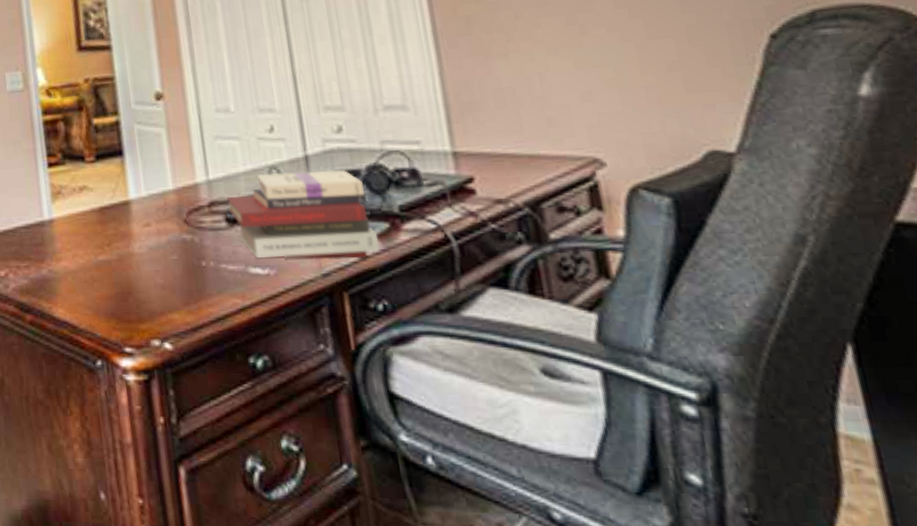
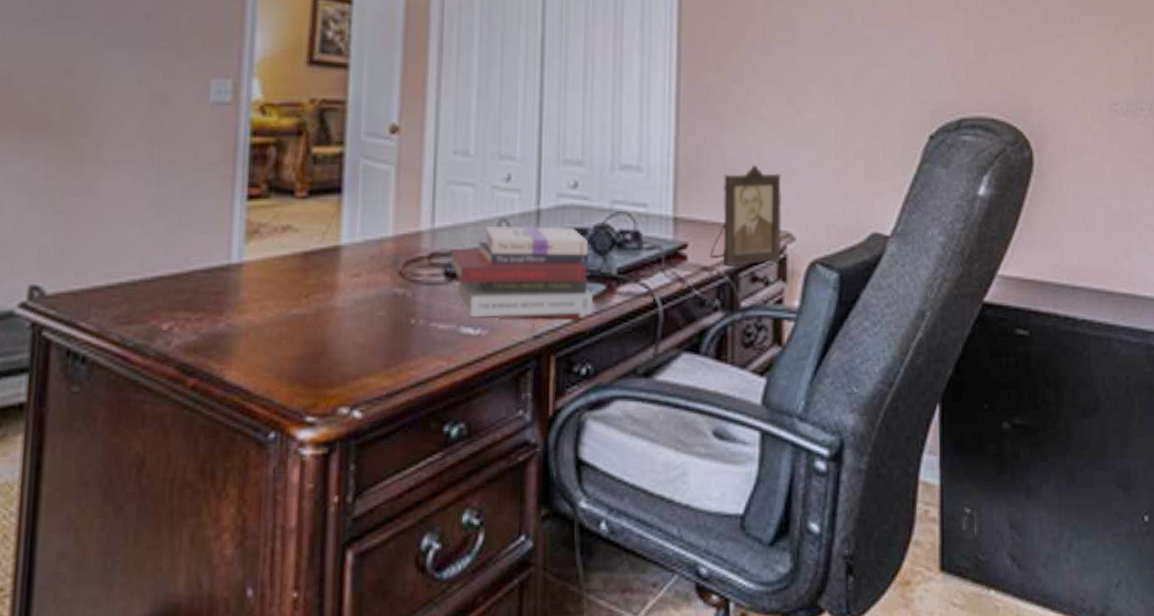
photo frame: none [501,90,592,197] -> present [709,164,781,266]

